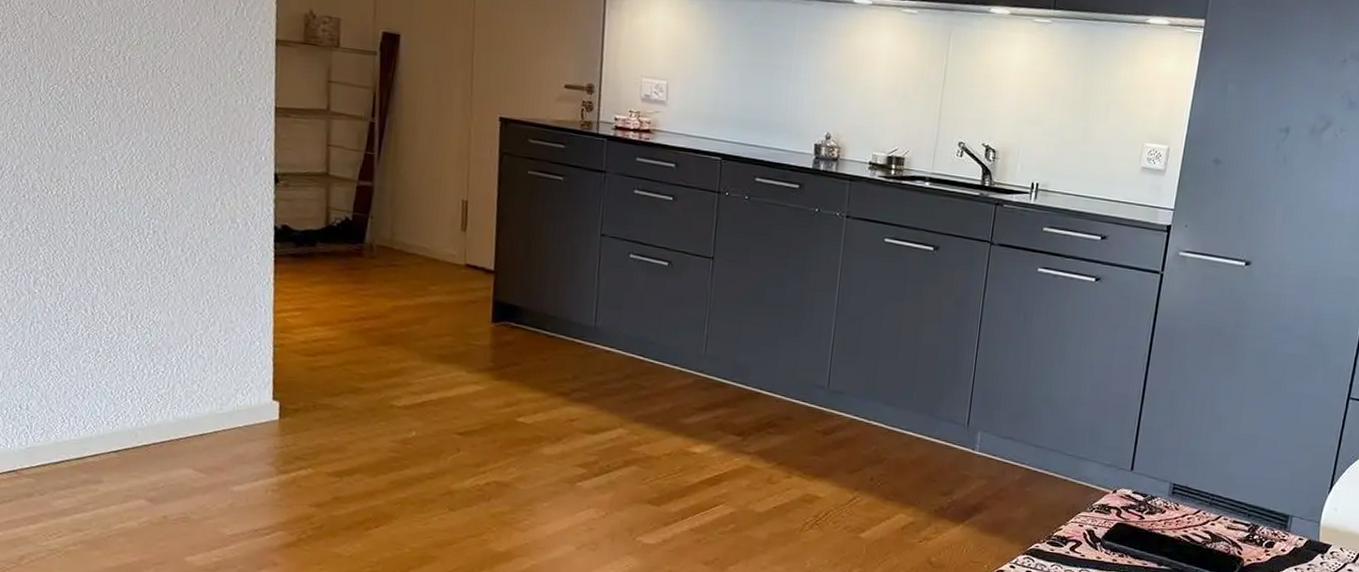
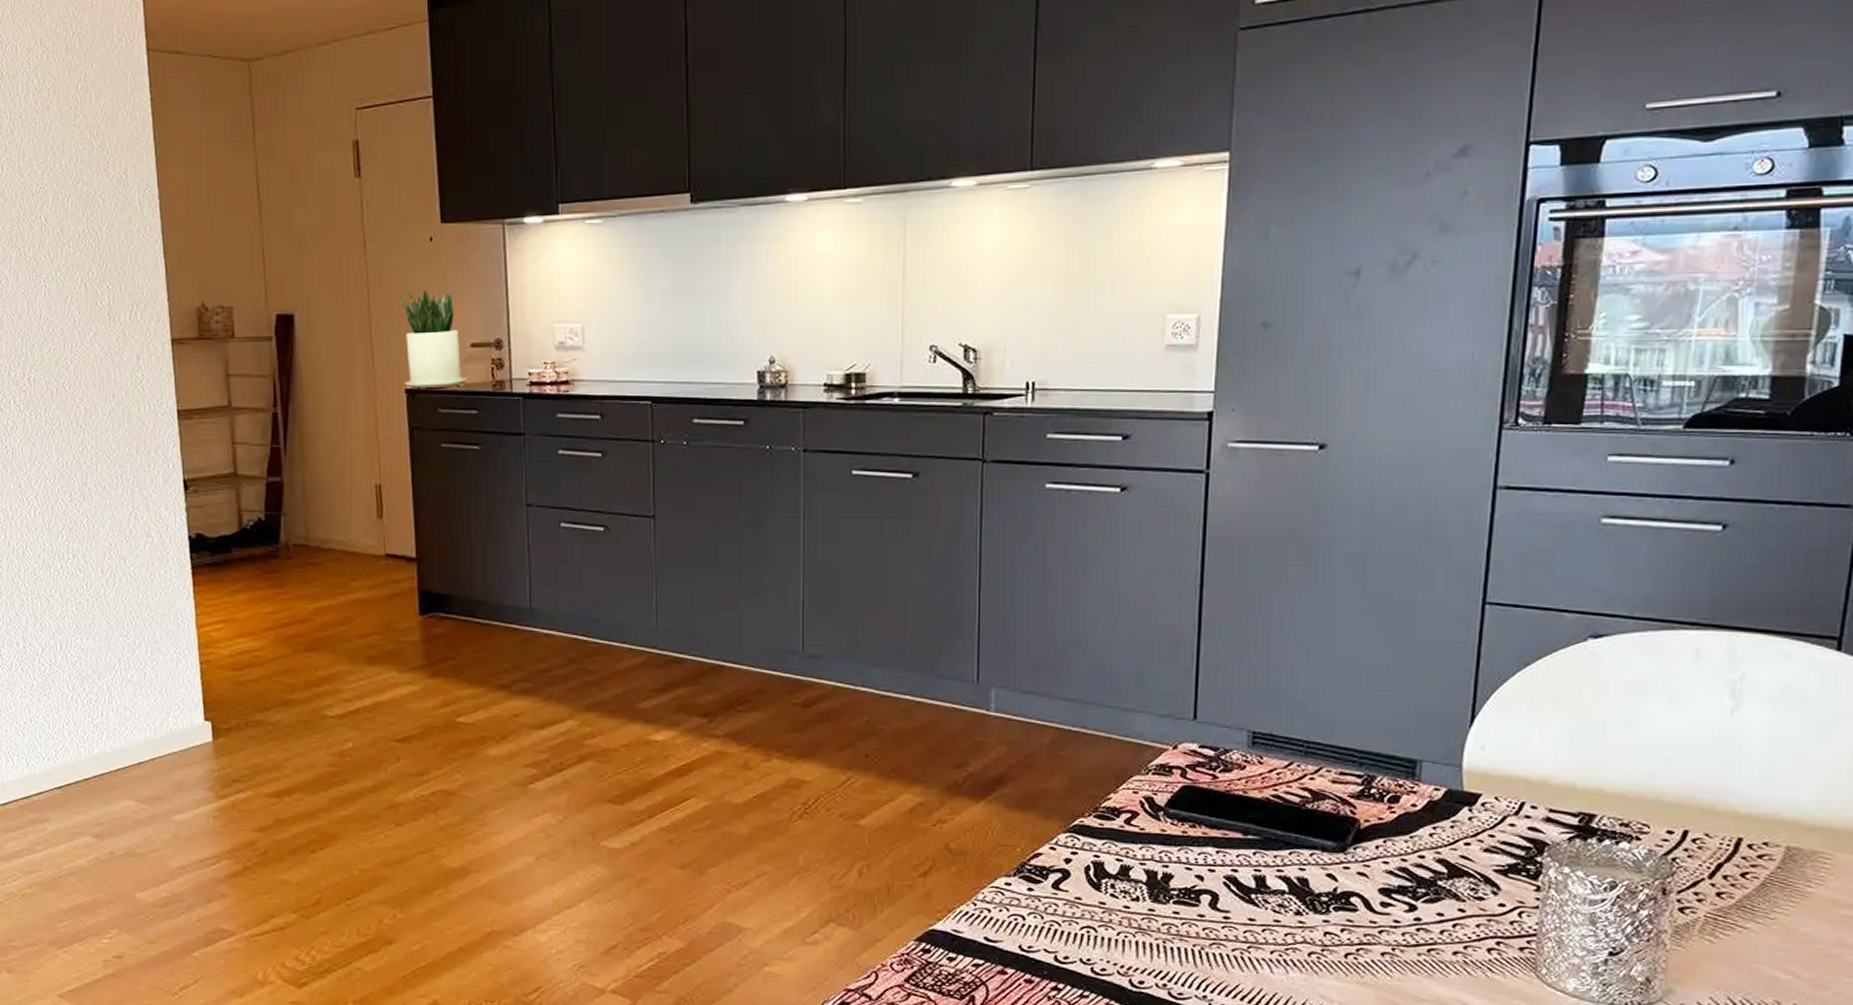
planter: none [499,30,559,122] -> present [400,290,468,389]

